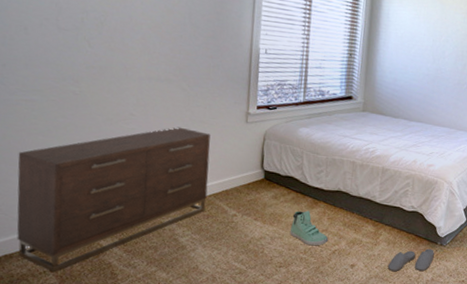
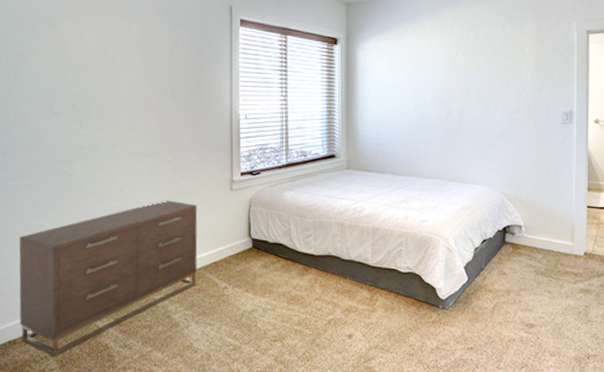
sneaker: present [289,210,329,246] -> none [282,278,323,316]
slippers: present [387,248,434,272] -> none [387,313,437,341]

